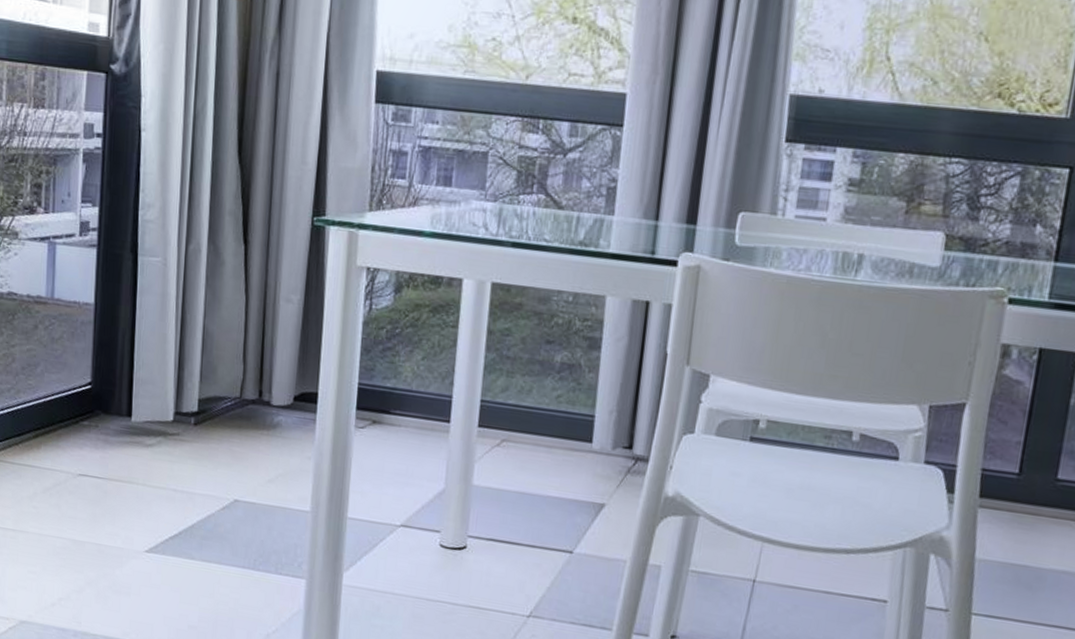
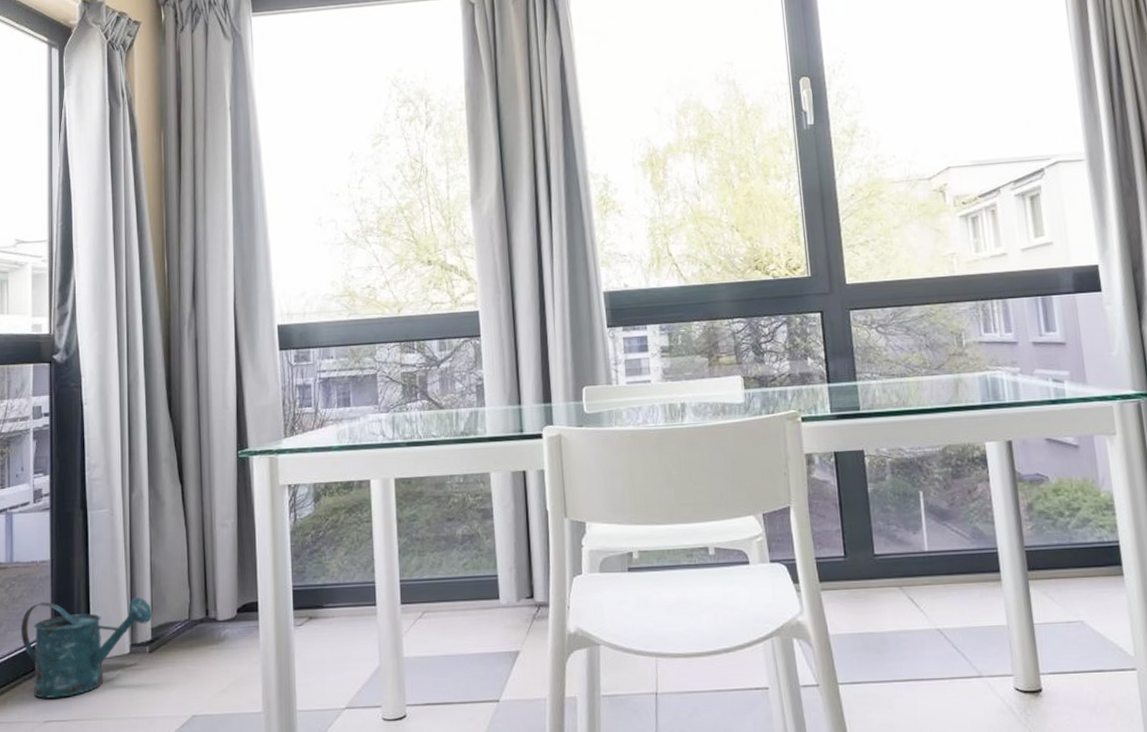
watering can: none [59,348,201,454] -> present [21,597,153,699]

